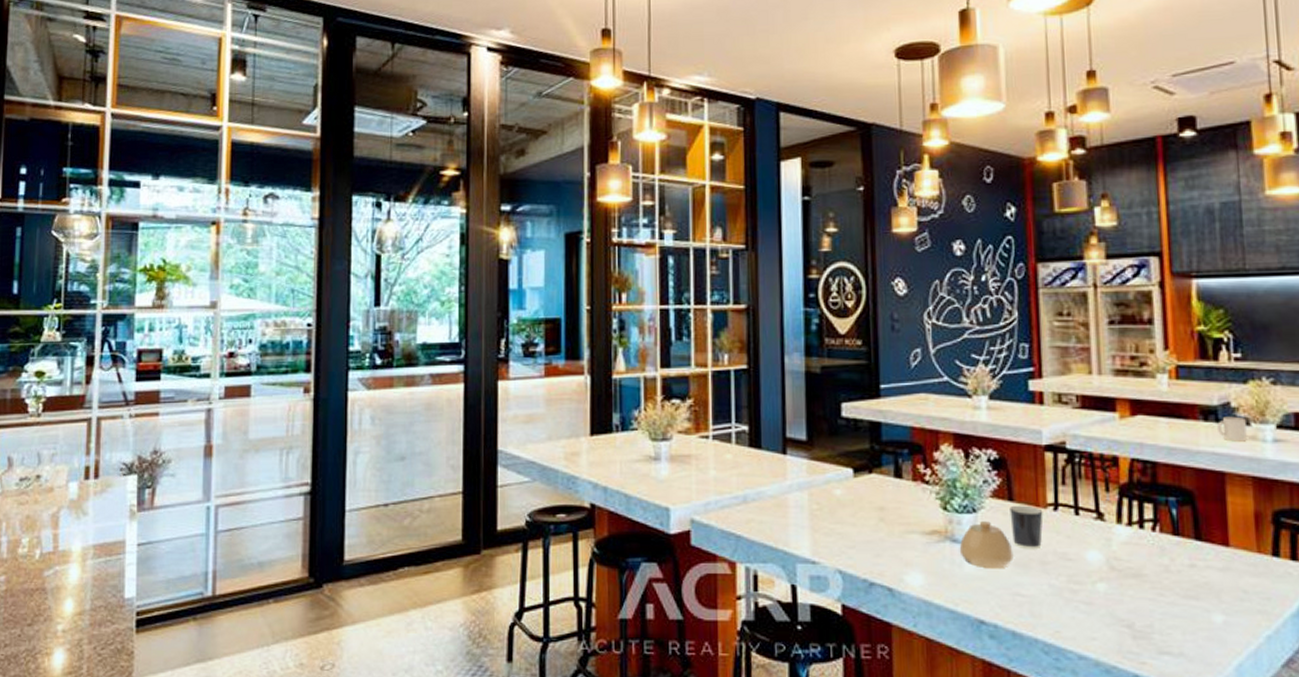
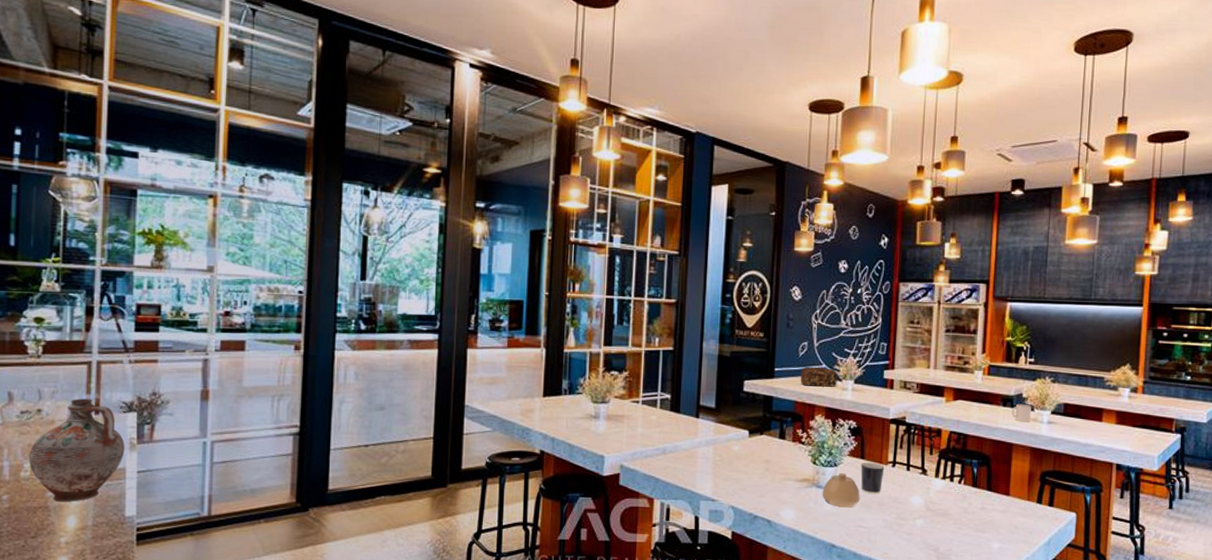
ceramic jug: none [26,461,125,582] -> present [29,399,125,502]
bread loaf: none [915,380,966,406] -> present [800,366,837,387]

